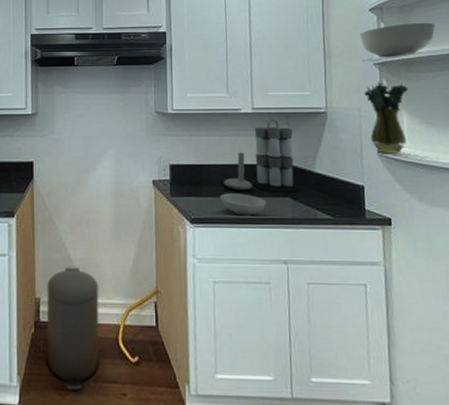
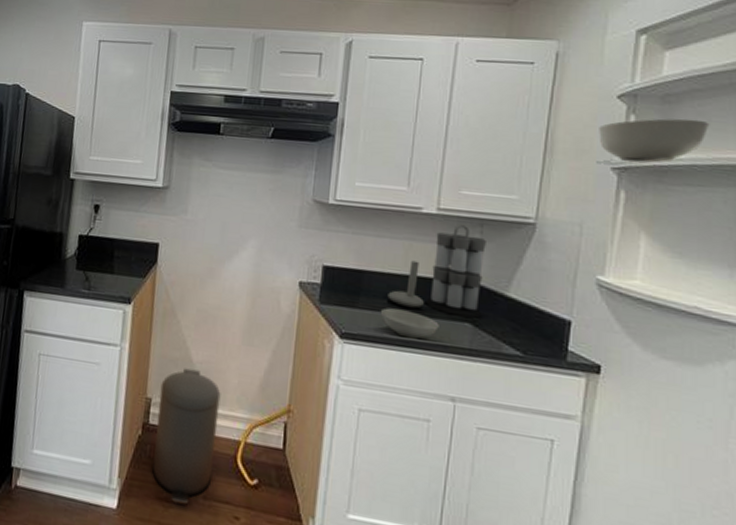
vase: present [364,81,408,154] -> none [590,191,655,287]

